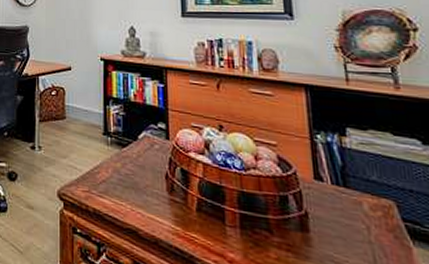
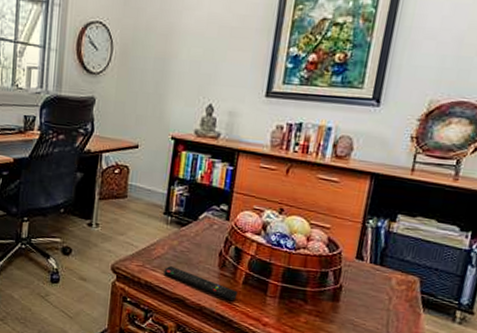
remote control: none [111,191,193,231] -> present [164,266,238,300]

